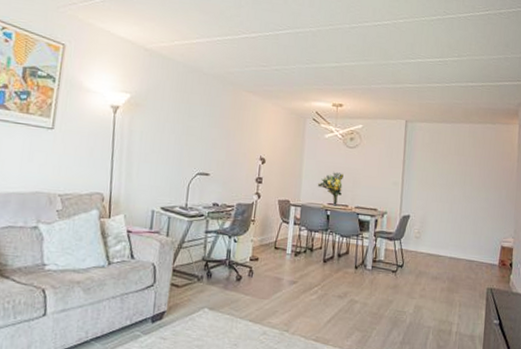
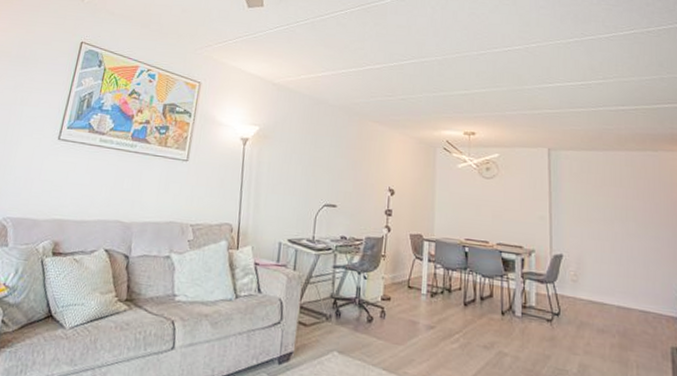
bouquet: present [317,172,344,207] -> none [452,204,481,243]

